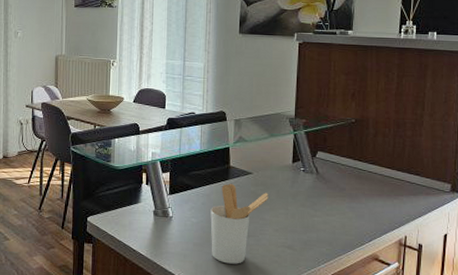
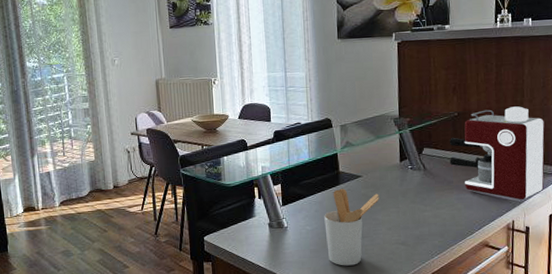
coffee maker: none [344,119,445,216] -> present [449,106,545,200]

